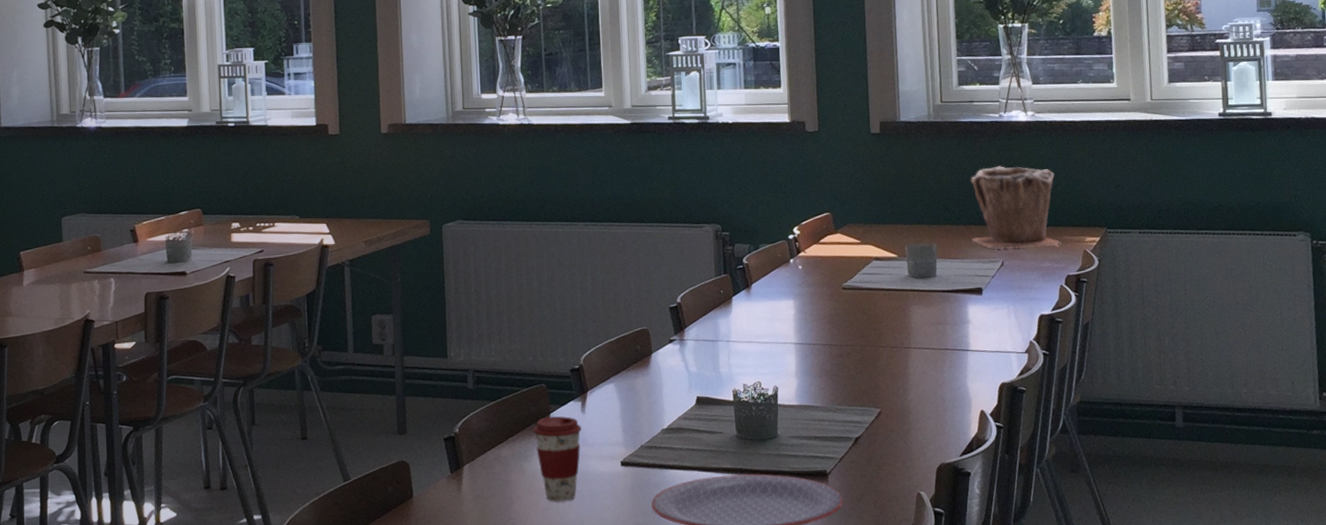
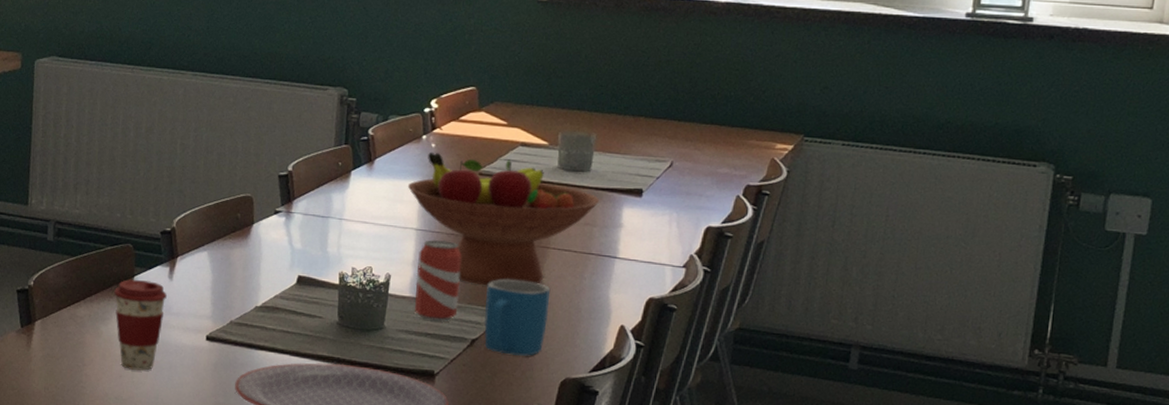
fruit bowl: none [782,273,948,387] -> present [407,151,600,285]
beverage can: none [800,350,840,424] -> present [415,239,462,321]
mug: none [862,379,919,448] -> present [484,279,550,356]
plant pot: present [970,166,1062,249] -> none [638,51,750,150]

